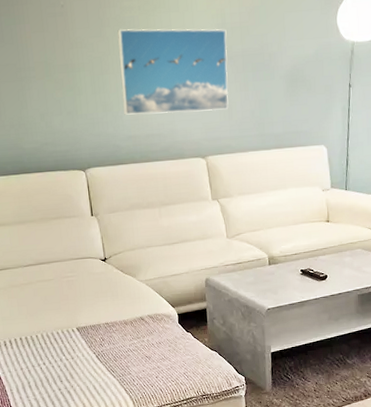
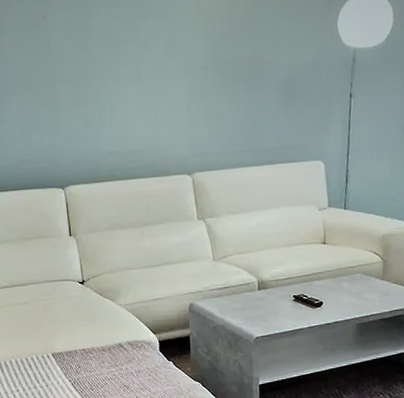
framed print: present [117,29,229,115] -> none [100,37,218,130]

